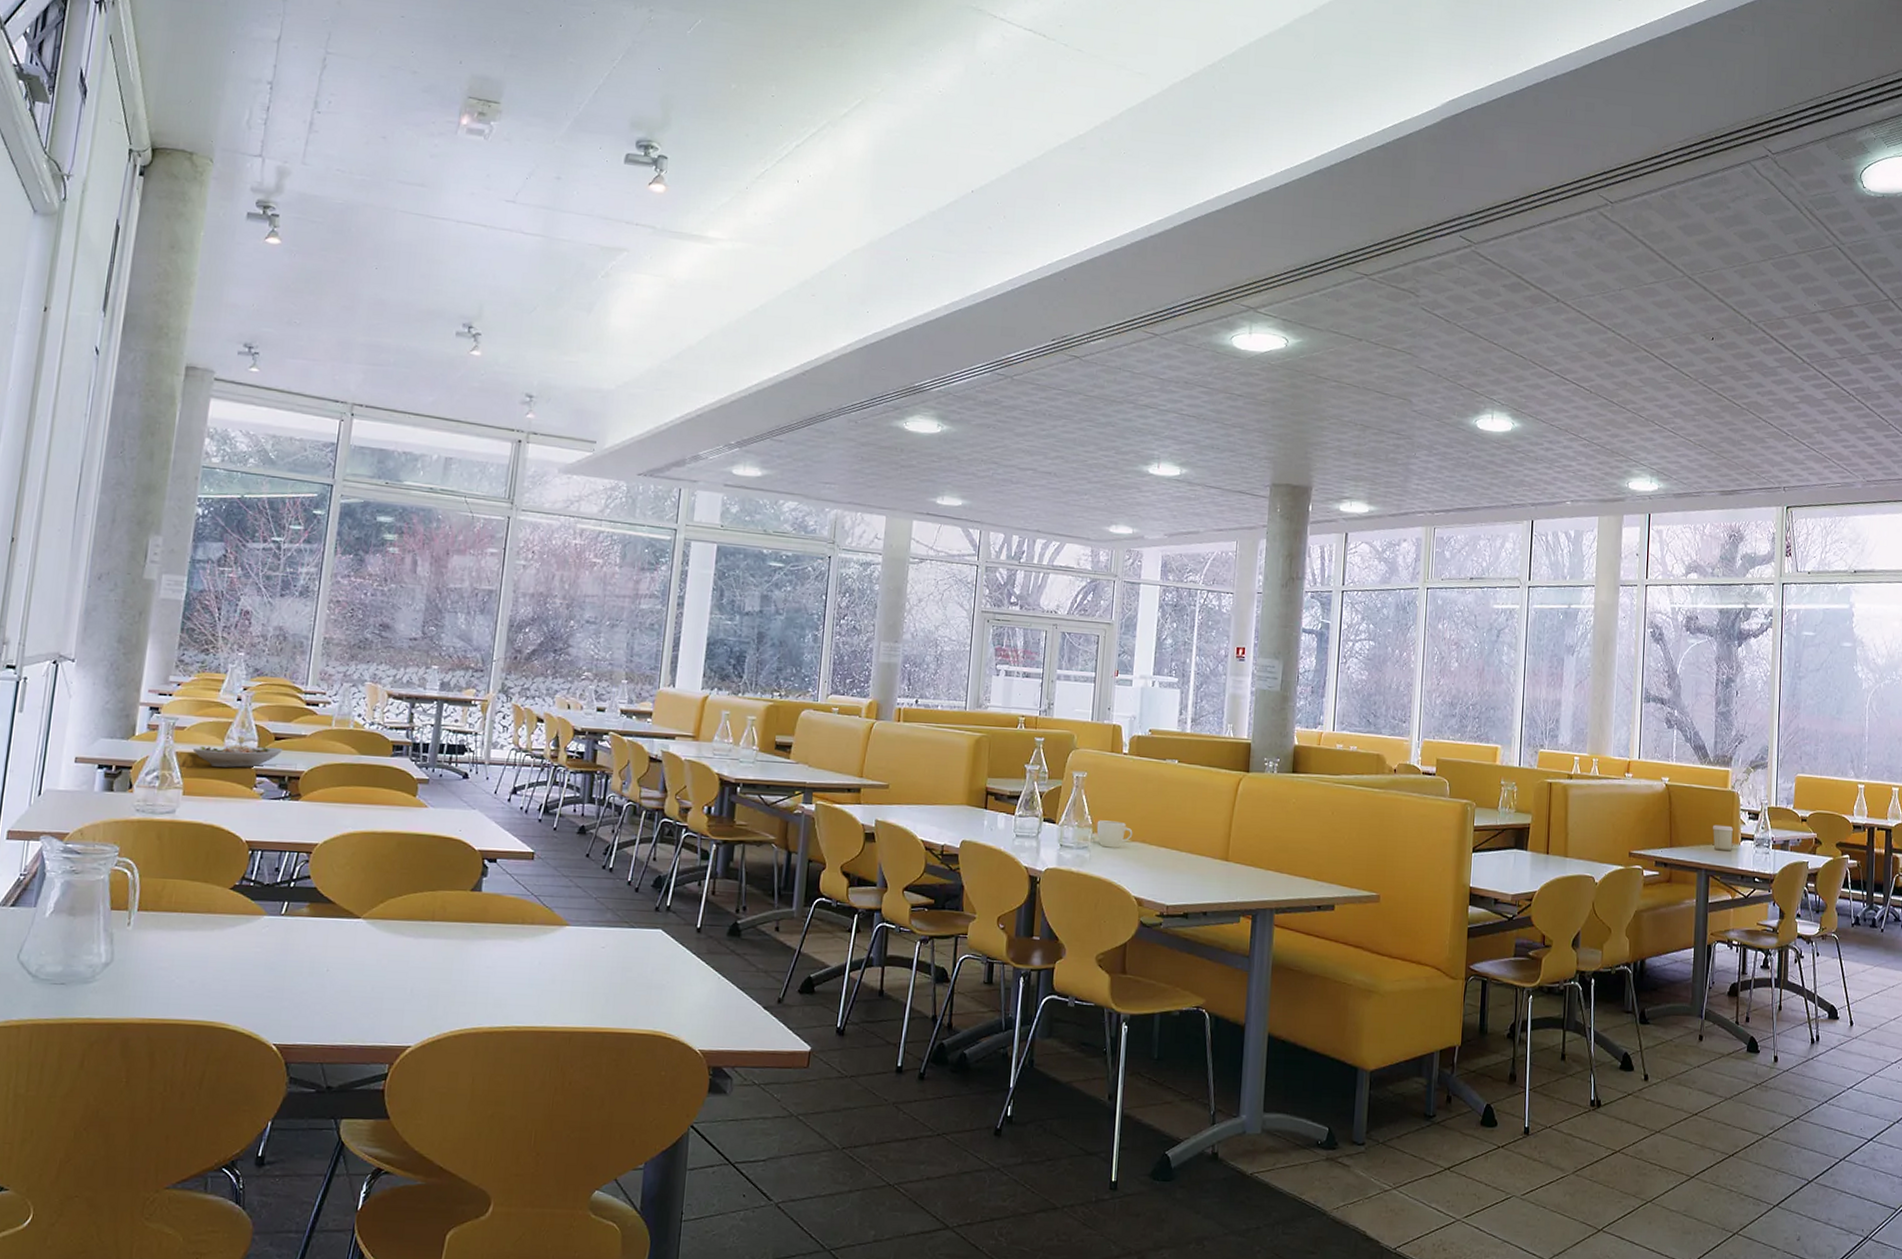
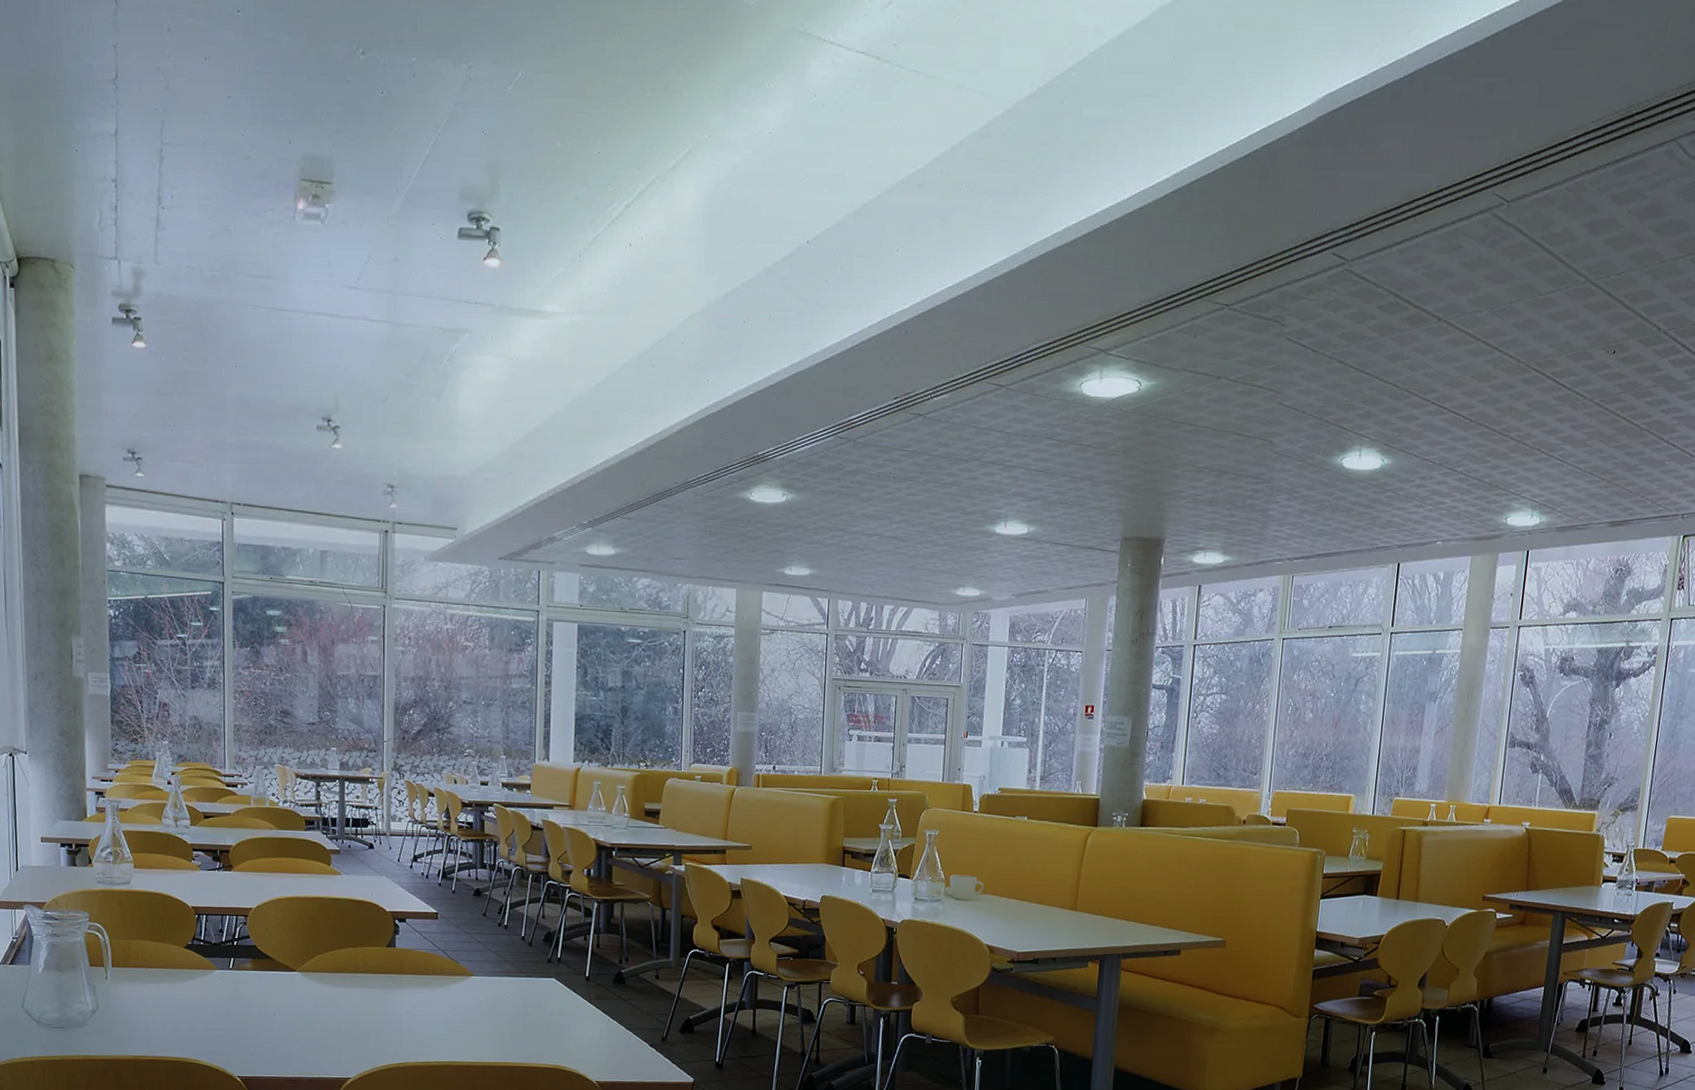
salad: present [192,745,283,768] -> none [136,823,212,843]
cup: present [1712,824,1733,853] -> none [1572,868,1595,895]

